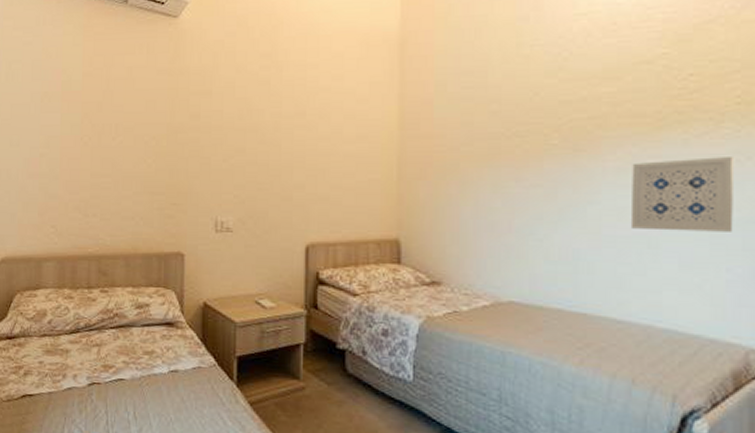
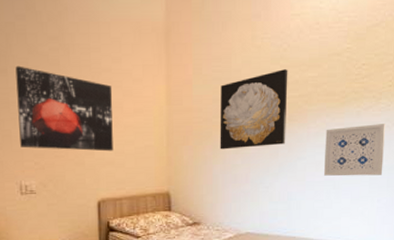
wall art: none [219,86,329,185] -> present [15,65,113,152]
wall art: none [470,84,571,187] -> present [220,69,288,150]

